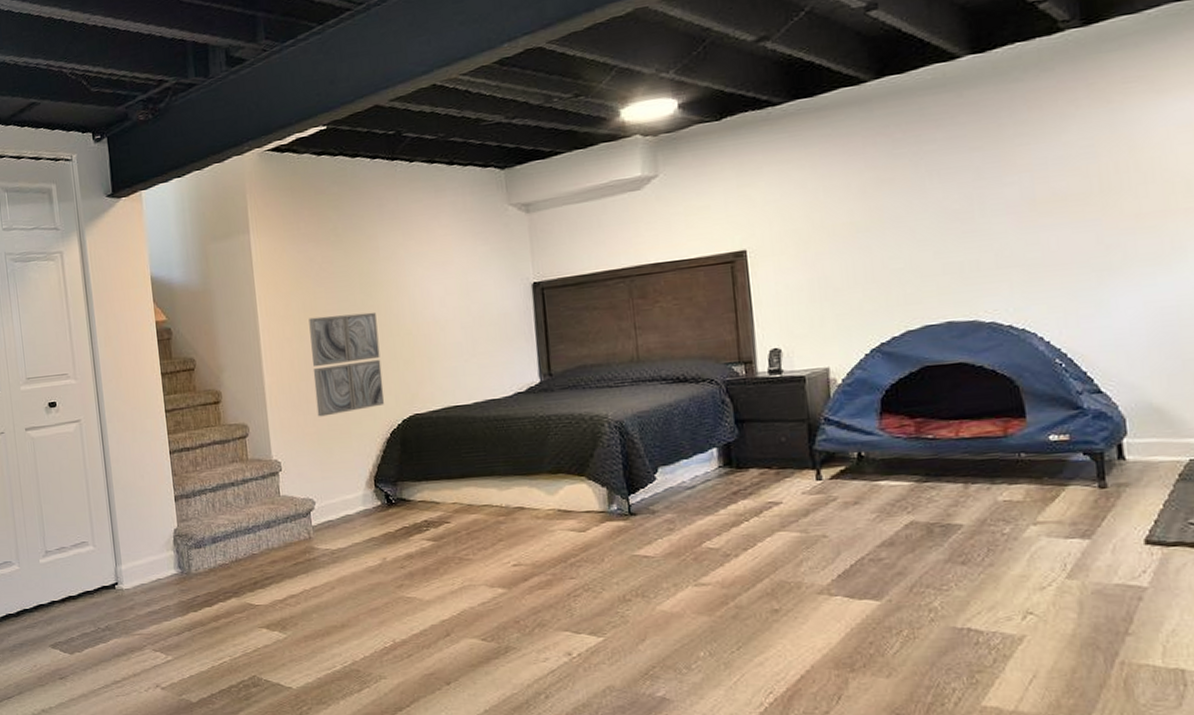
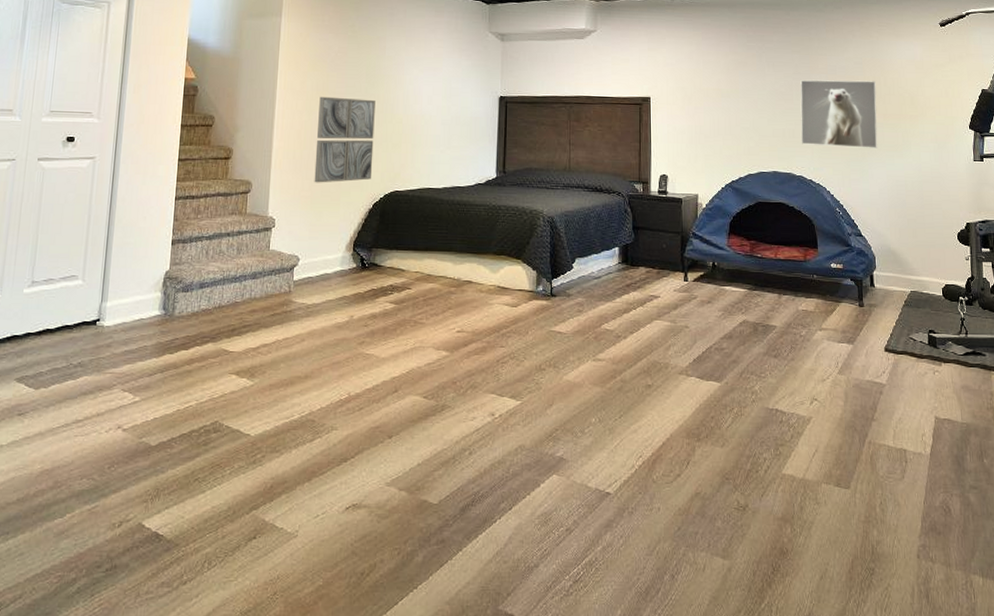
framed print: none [986,167,1126,279] -> present [800,80,878,148]

